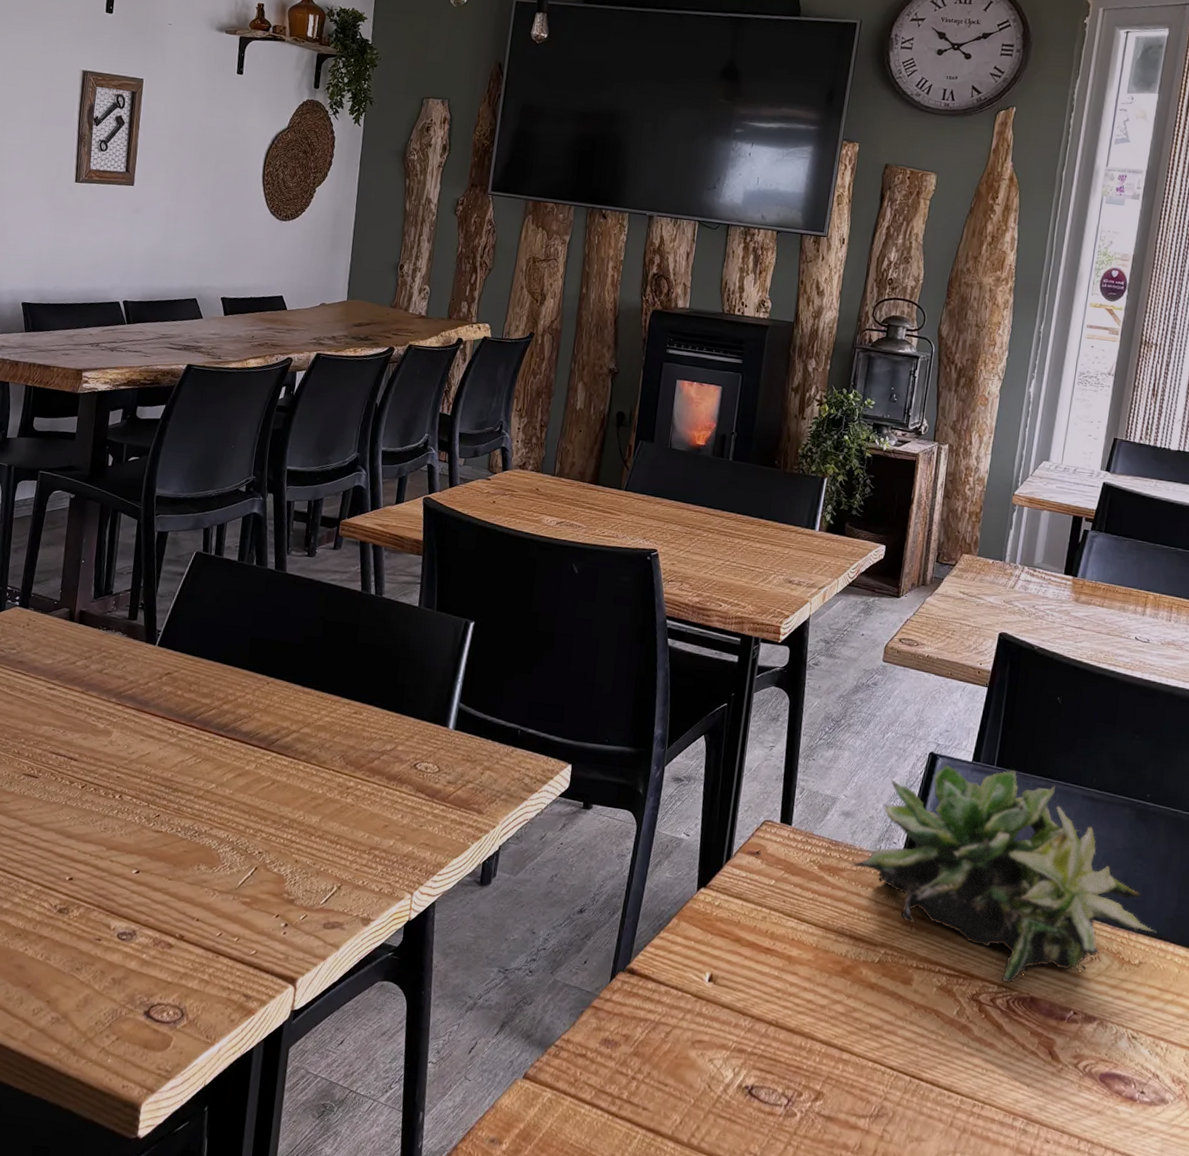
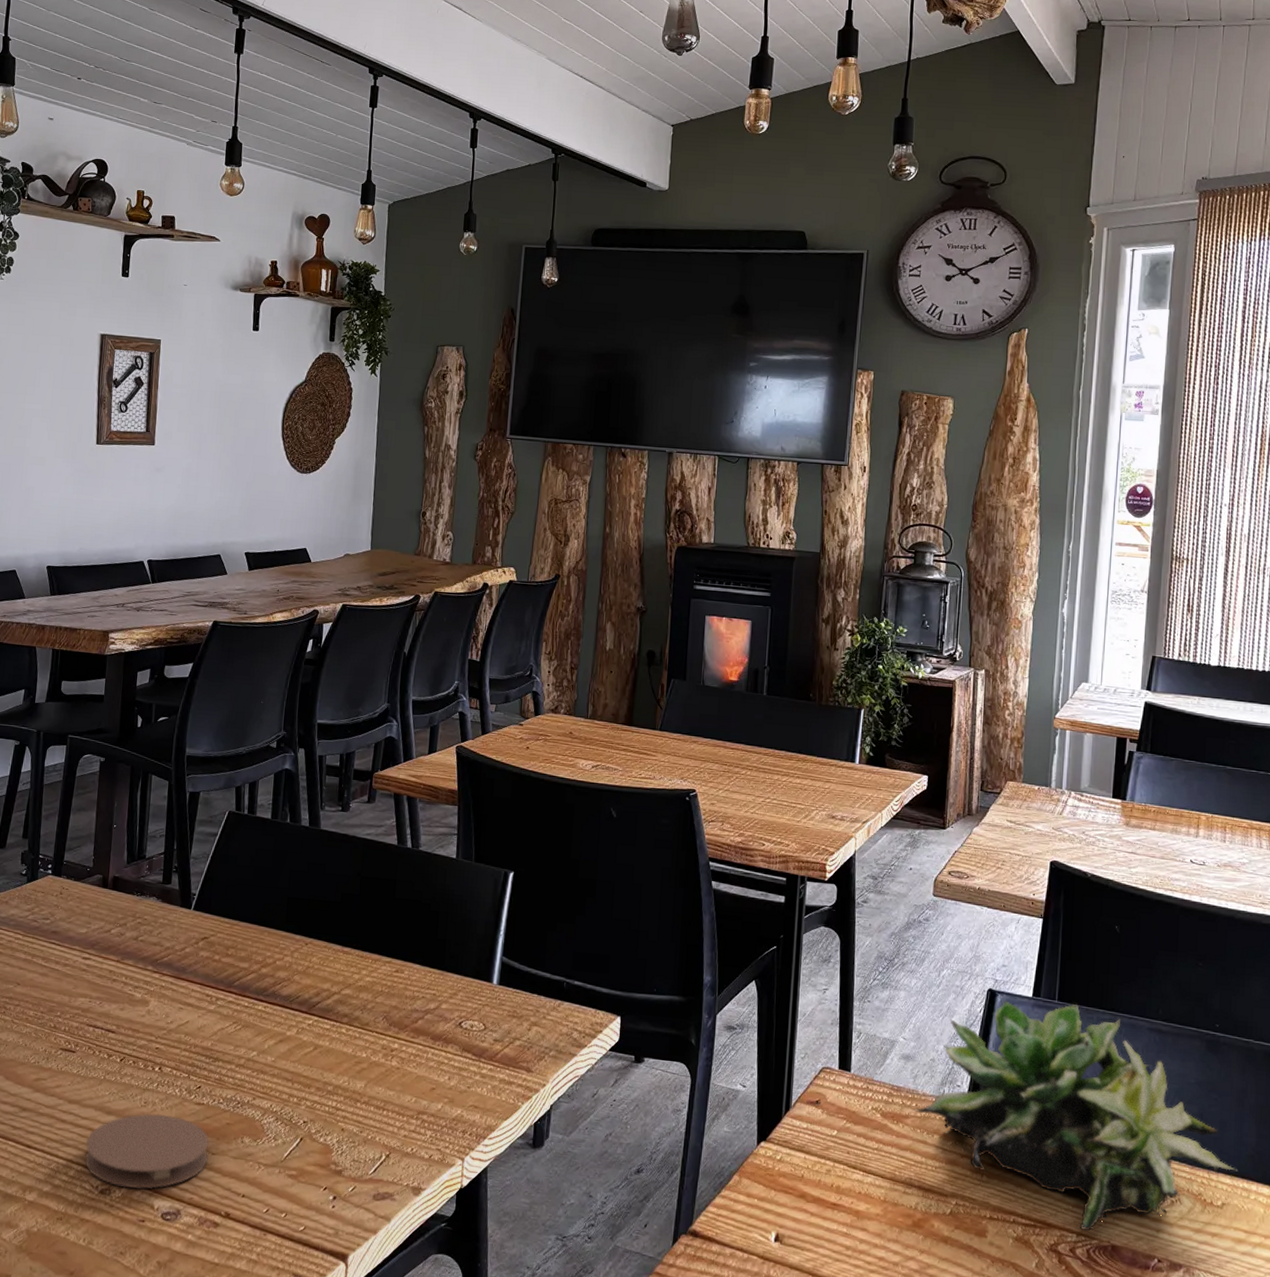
coaster: none [45,839,166,910] -> present [85,1113,209,1189]

